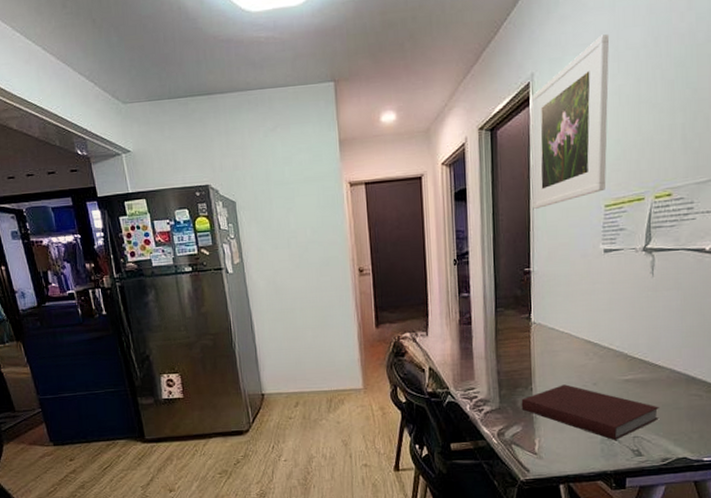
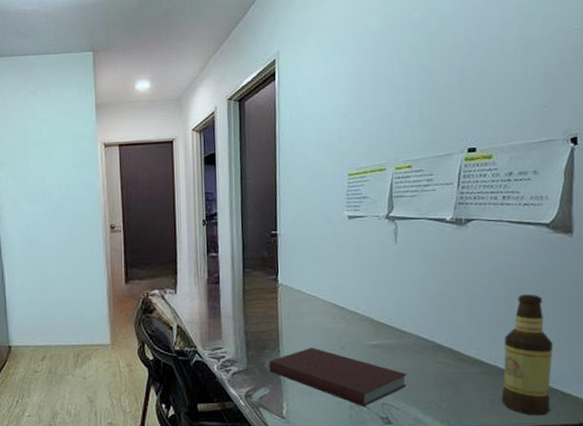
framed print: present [531,34,610,209] -> none [277,20,349,175]

